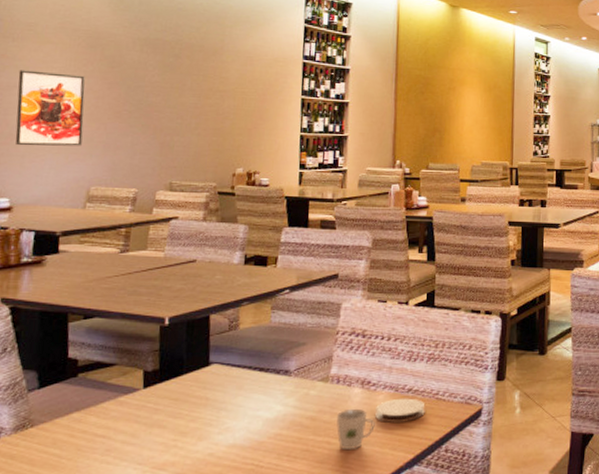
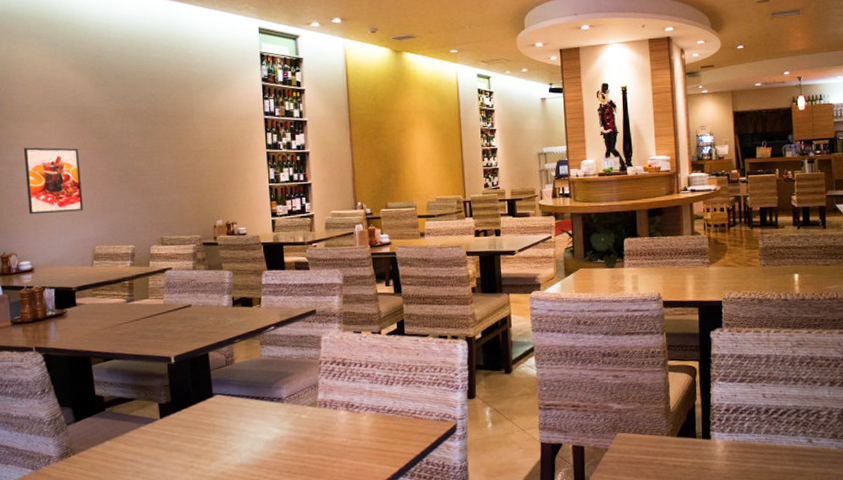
cup: present [337,408,375,451] -> none [327,428,362,466]
coaster: present [375,398,426,423] -> none [361,417,405,440]

